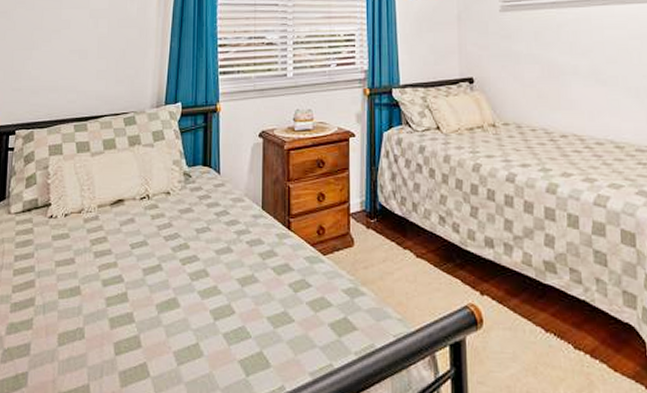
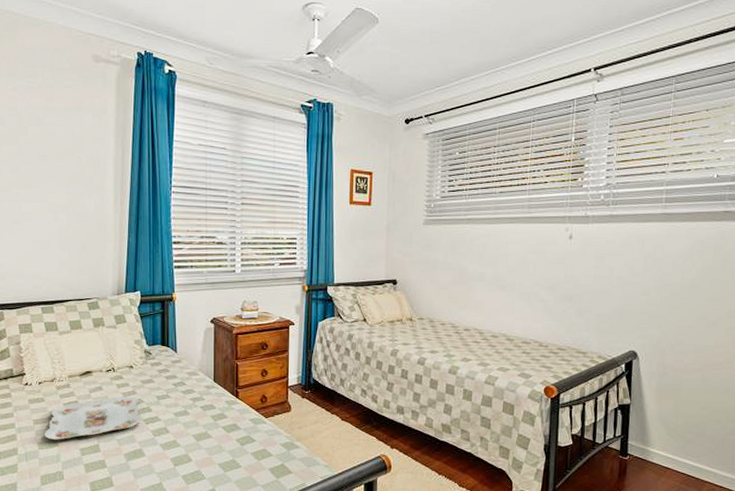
serving tray: none [66,231,178,287] -> present [44,397,142,440]

